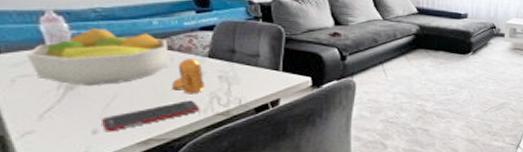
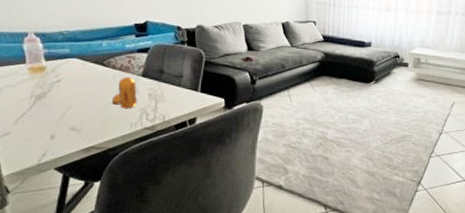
fruit bowl: present [27,28,167,87] -> none [12,48,112,98]
cell phone: present [102,100,200,132] -> none [58,114,132,138]

